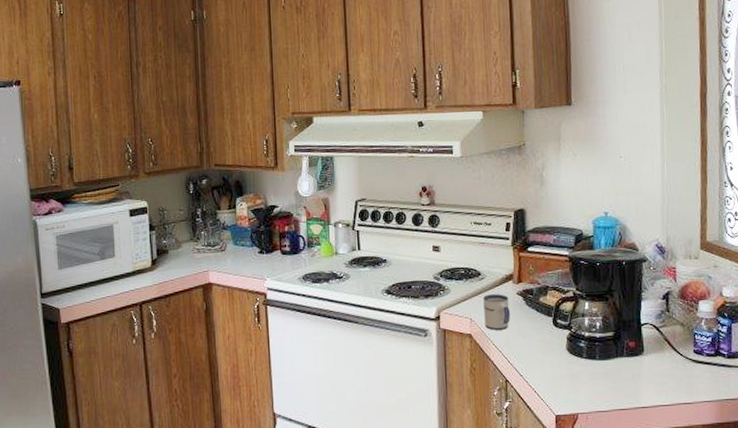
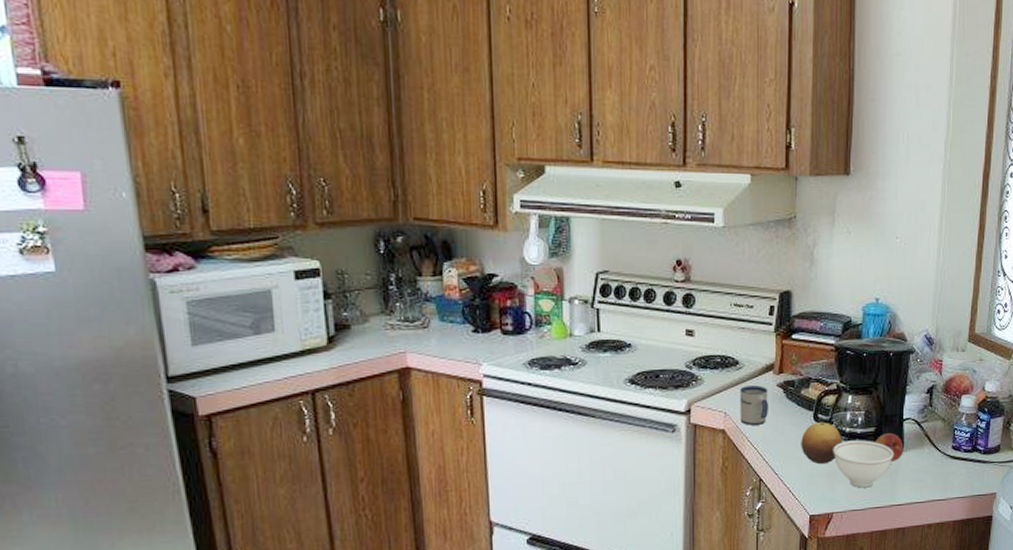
fruit: none [542,327,583,367] -> present [801,422,843,465]
bowl: none [574,344,635,390] -> present [833,440,895,488]
fruit: none [615,338,644,366] -> present [875,433,904,463]

